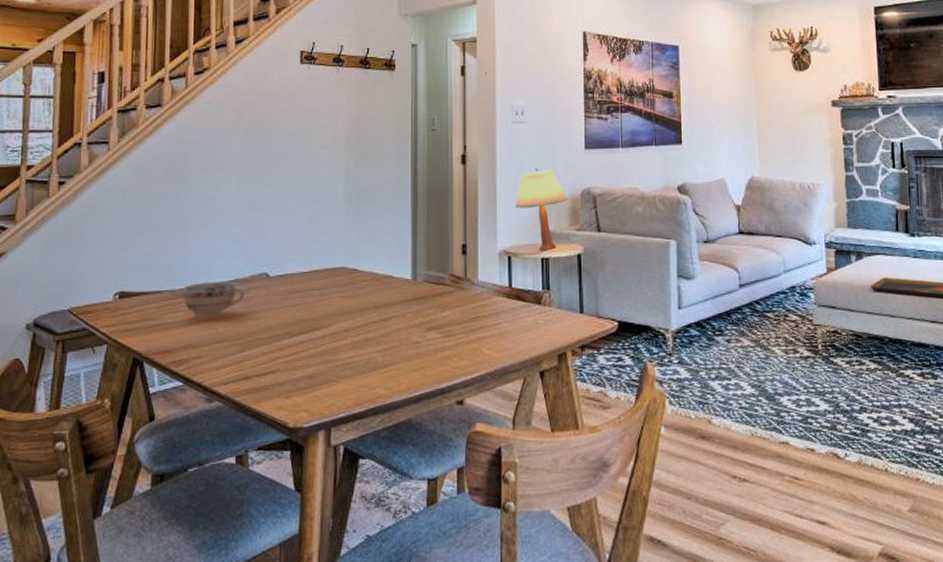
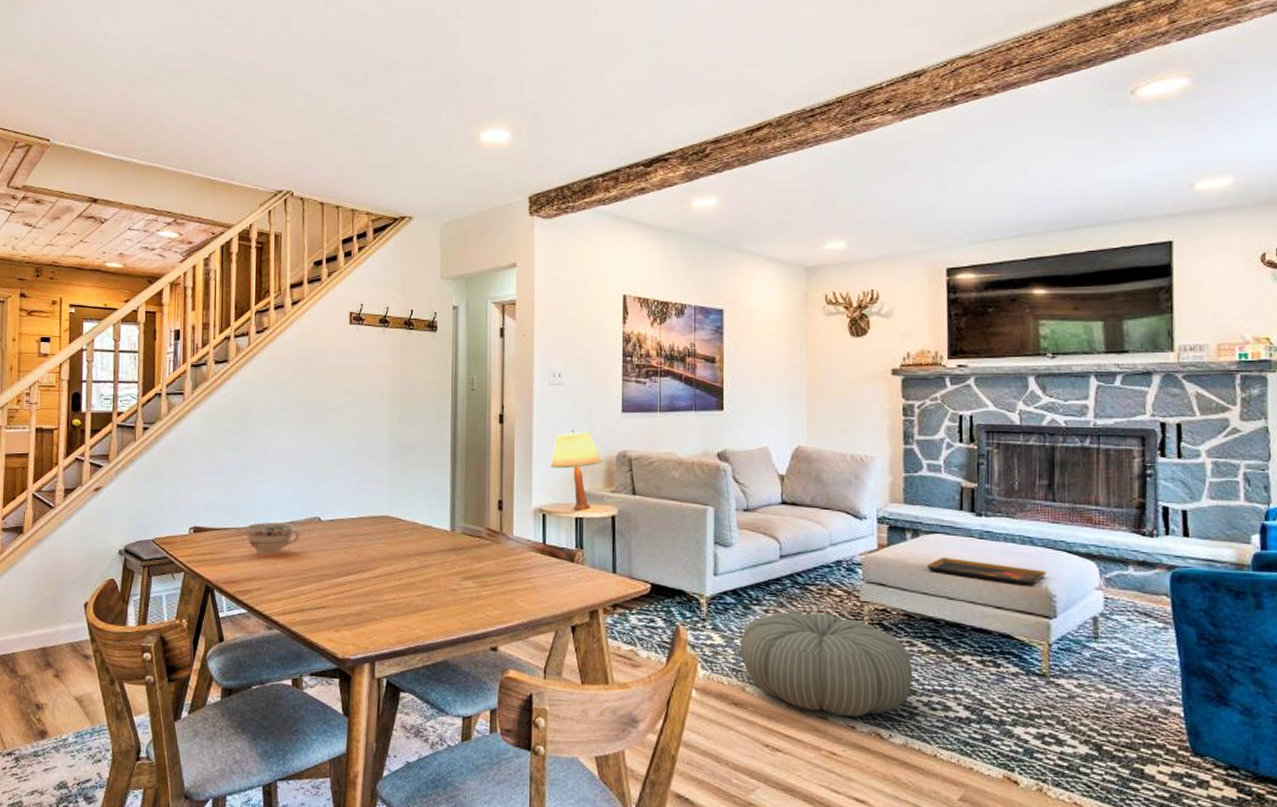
pouf: none [705,339,863,440] -> present [740,611,913,717]

